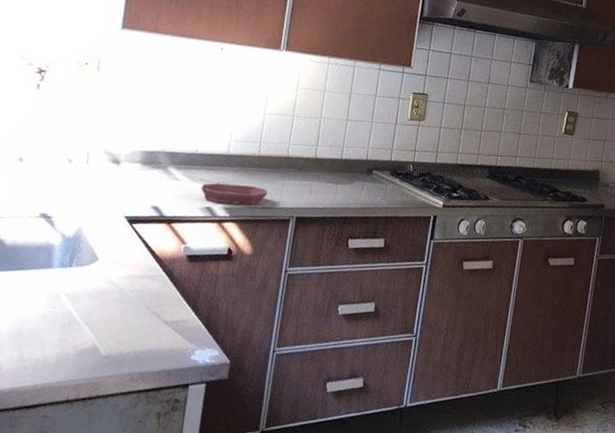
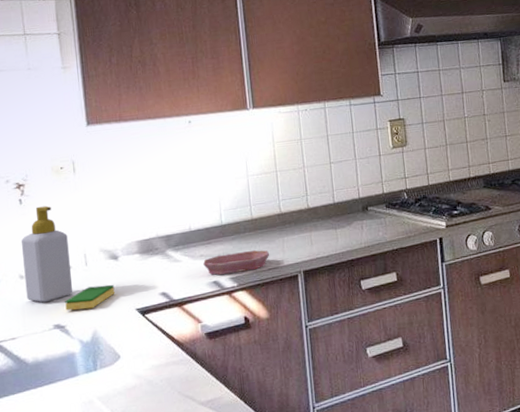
soap bottle: none [20,95,76,190] -> present [21,205,73,303]
dish sponge: none [56,184,110,206] -> present [65,284,115,311]

